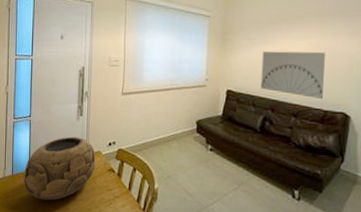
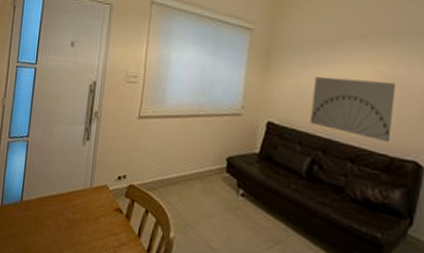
decorative bowl: present [23,136,96,201] -> none [13,164,102,242]

